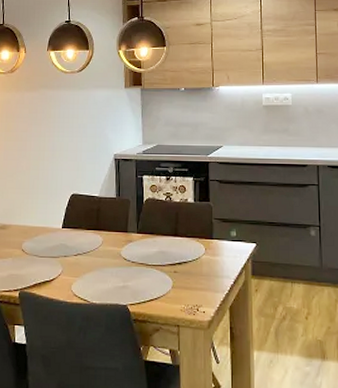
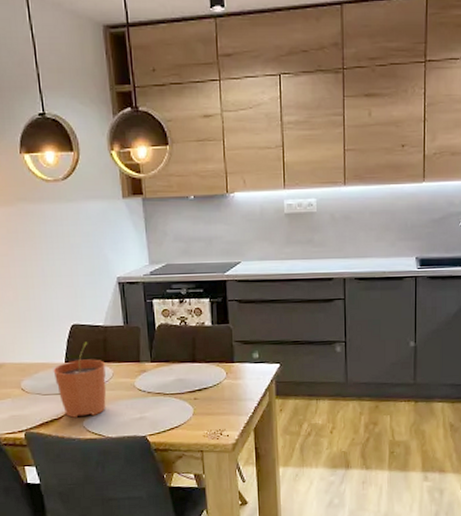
plant pot: none [51,210,97,281] -> present [53,342,107,418]

